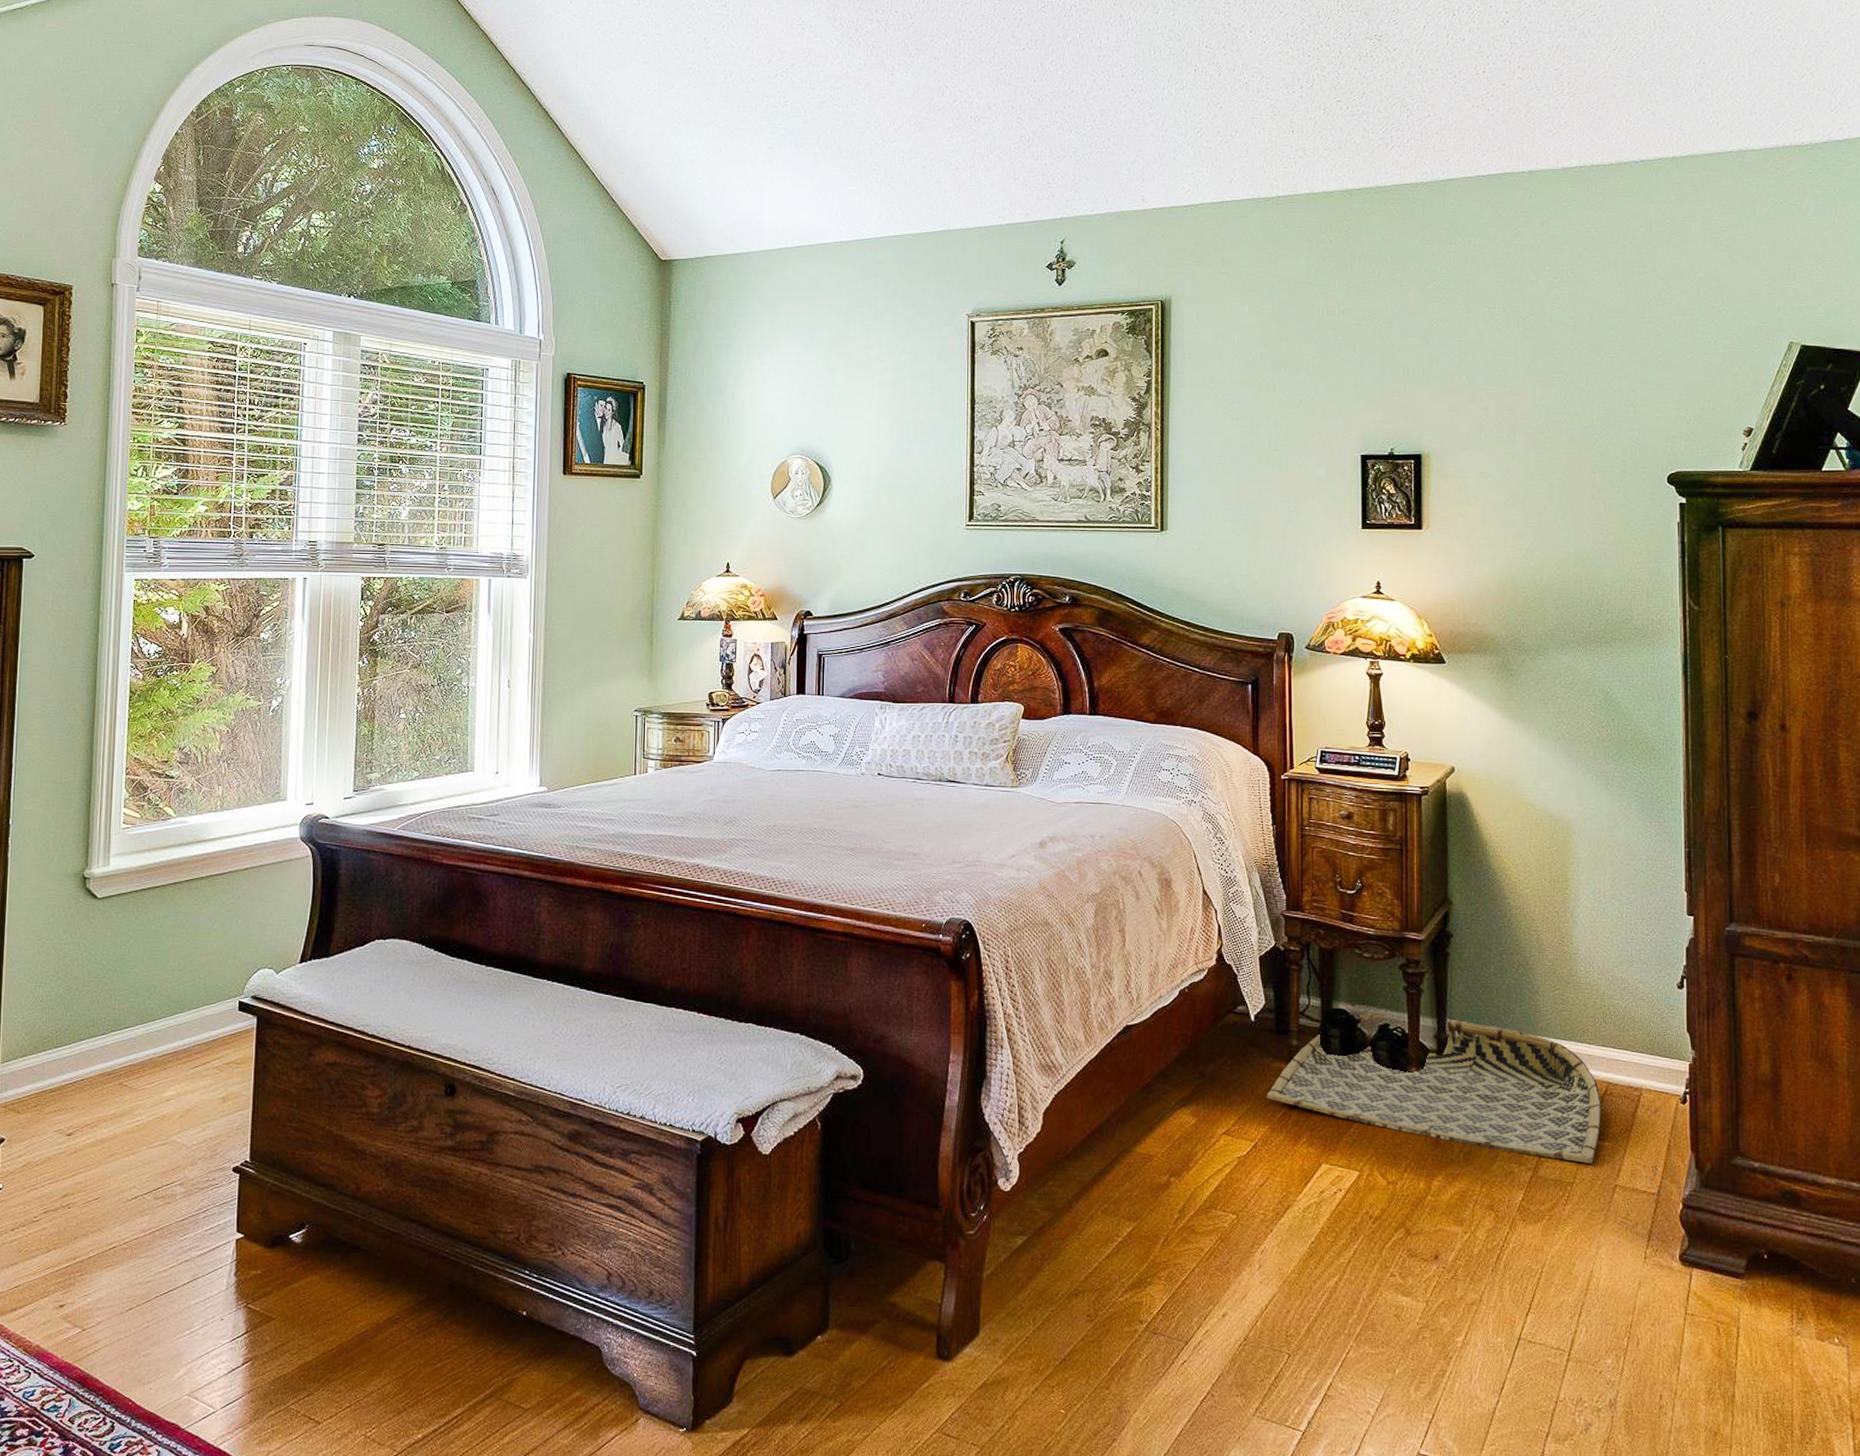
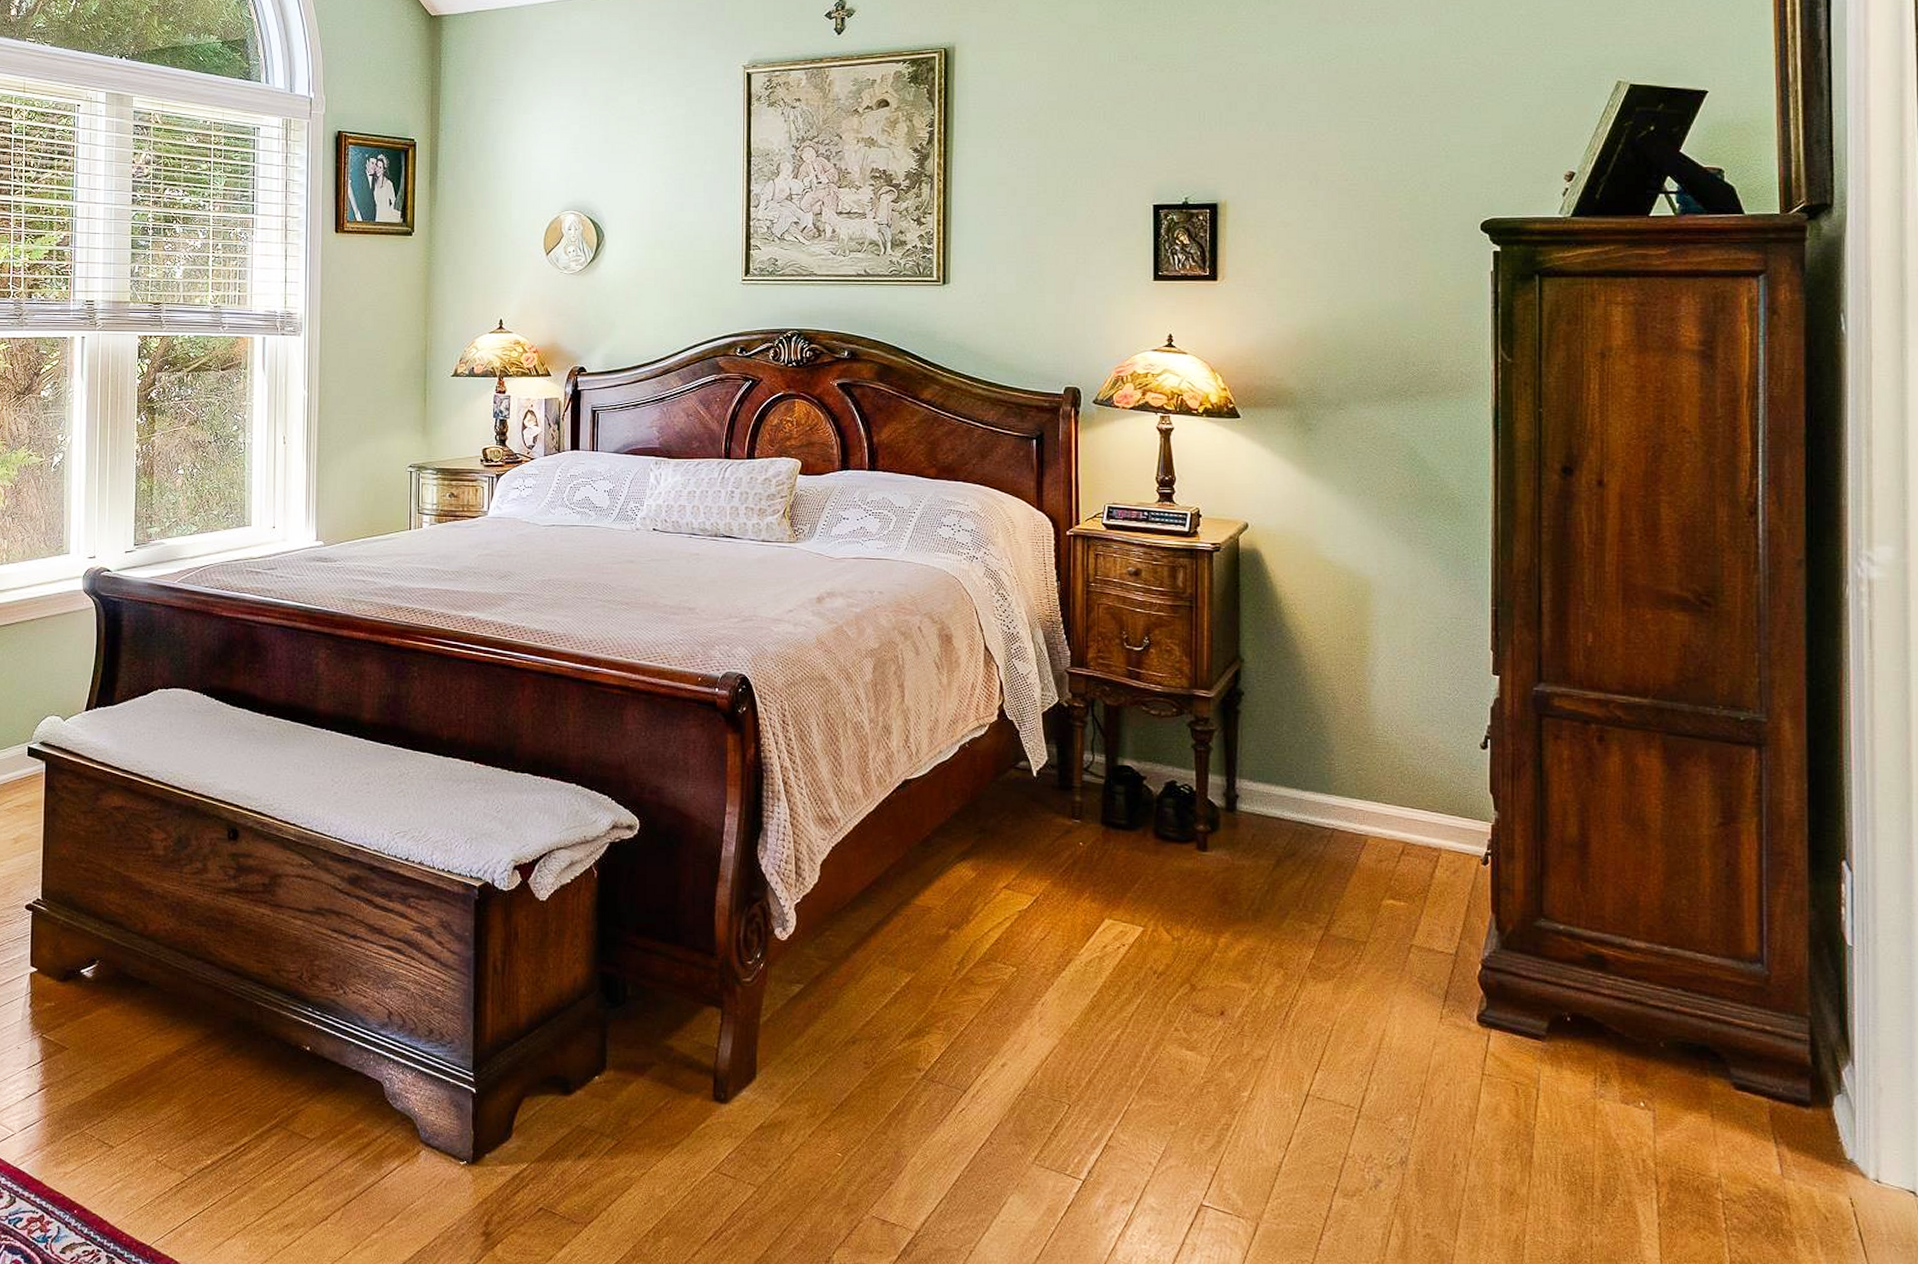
woven basket: present [1267,1012,1602,1163] -> none [1049,769,1398,923]

